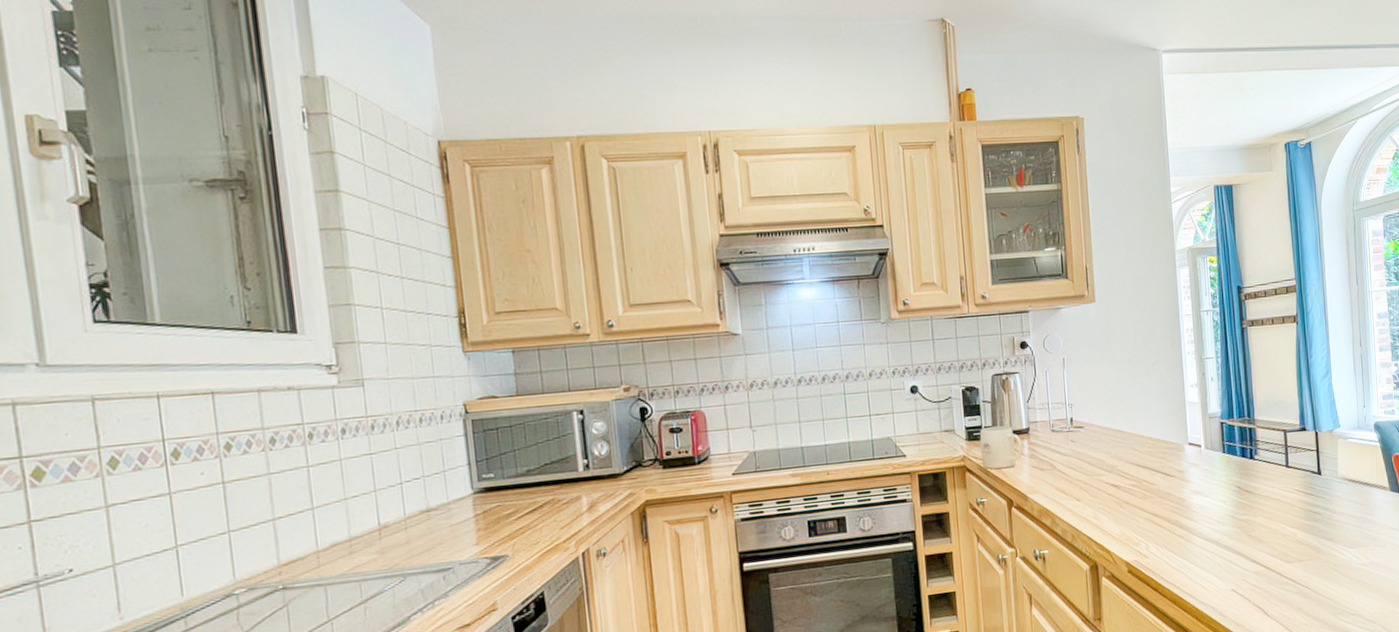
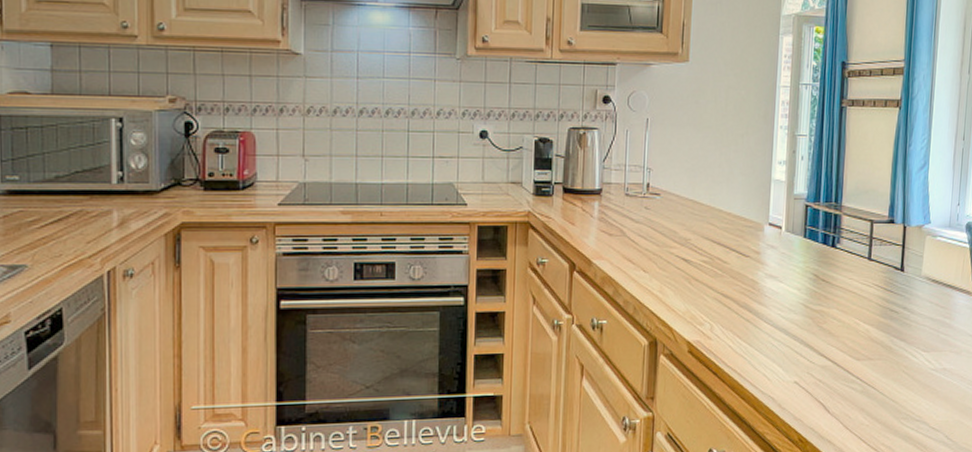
mug: present [979,426,1023,470] -> none [547,184,593,230]

